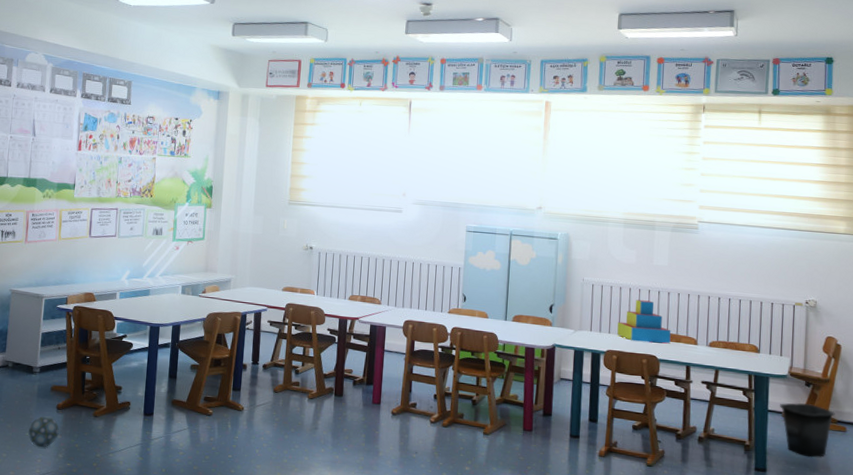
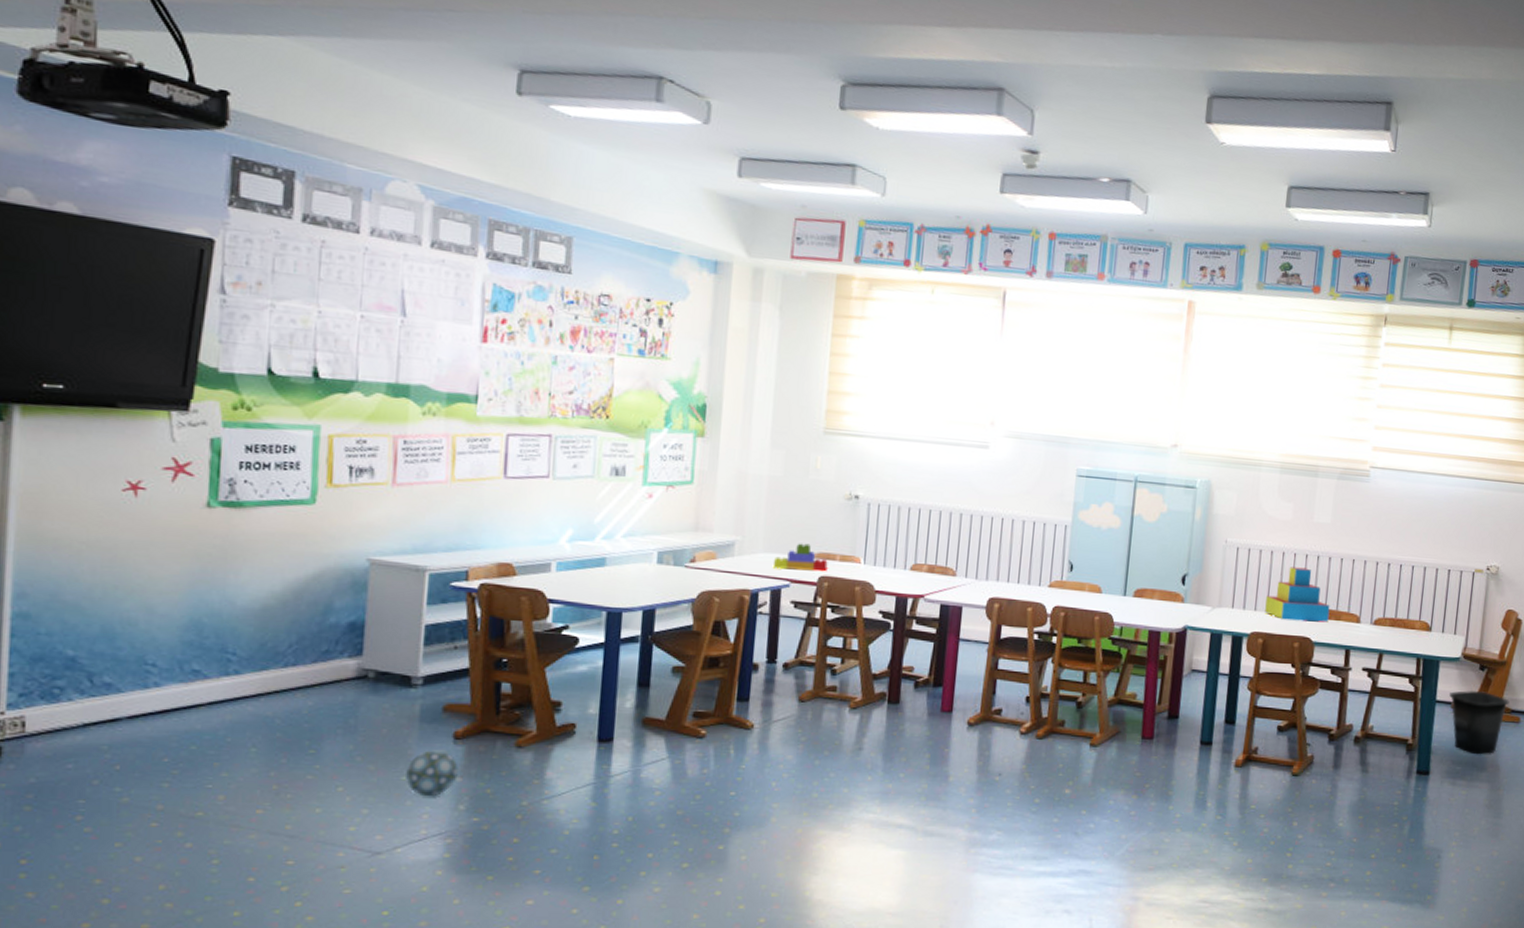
building blocks: none [255,280,292,300] -> present [772,543,828,571]

